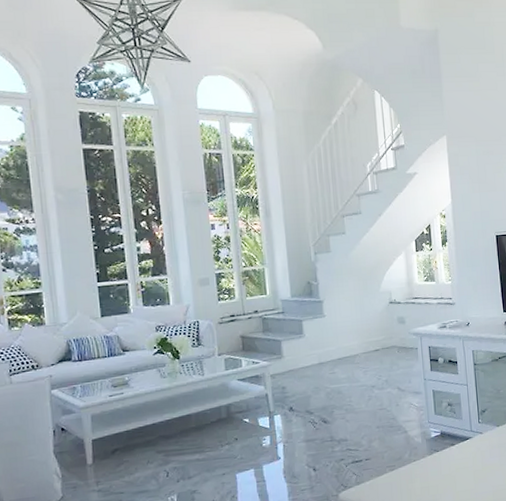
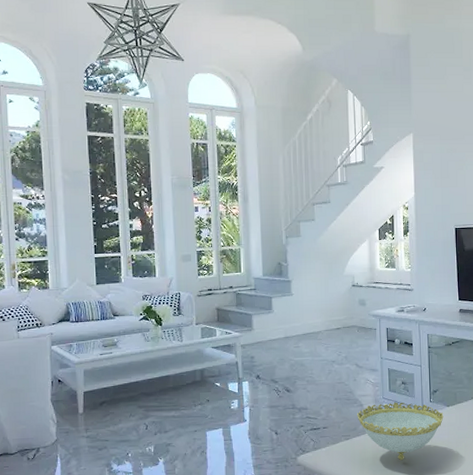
decorative bowl: none [402,426,494,489] -> present [357,402,444,461]

